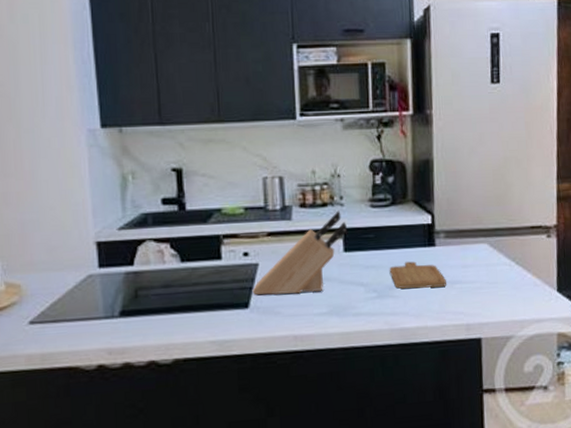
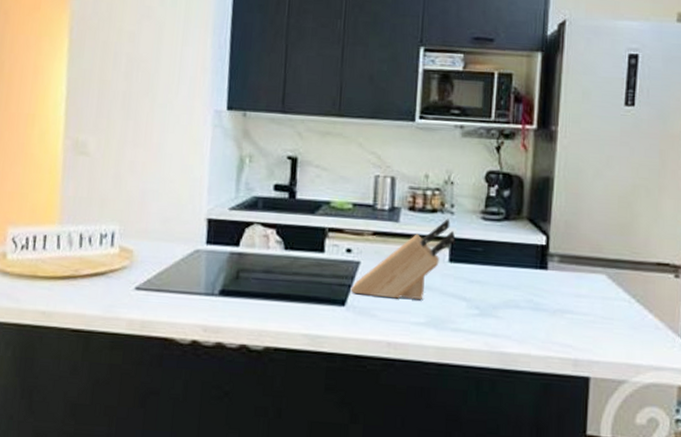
chopping board: present [389,261,446,289] -> none [495,282,556,314]

